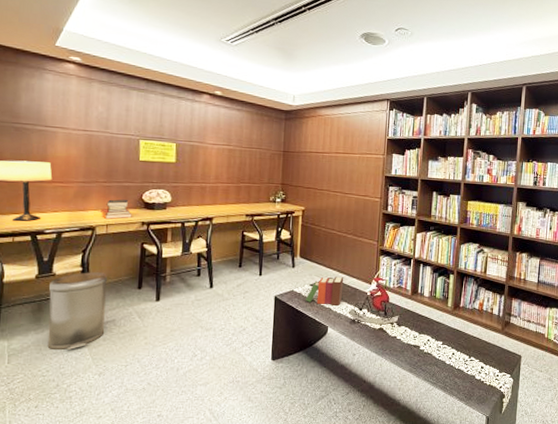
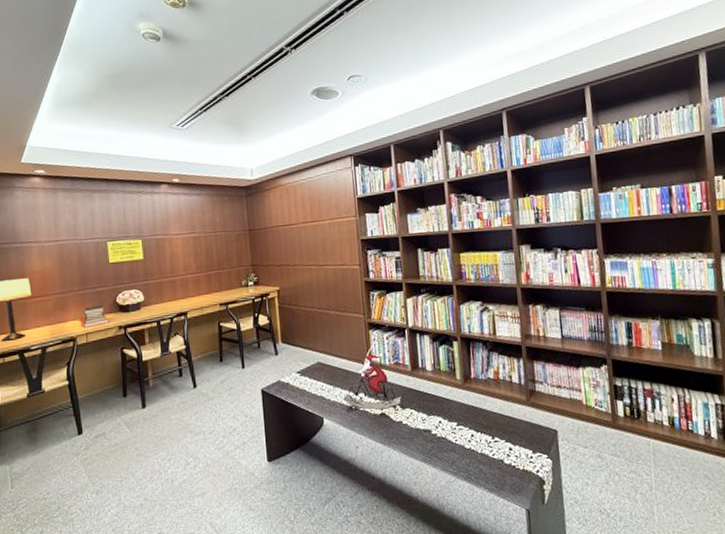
pedal bin: present [47,272,107,350] -> none [41,384,96,470]
books: present [305,277,344,306] -> none [294,359,335,393]

